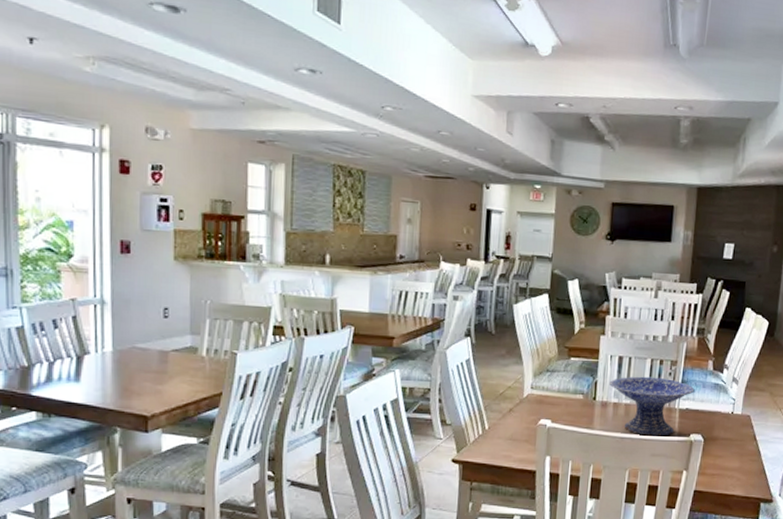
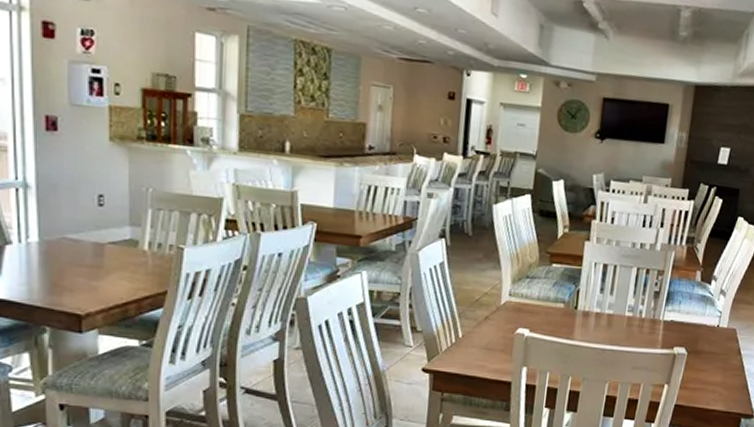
decorative bowl: present [609,376,695,436] -> none [592,285,681,349]

